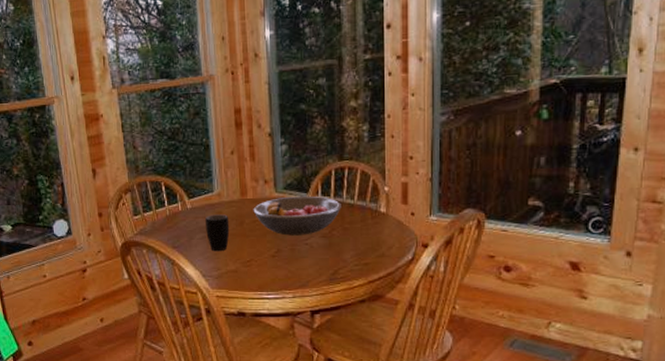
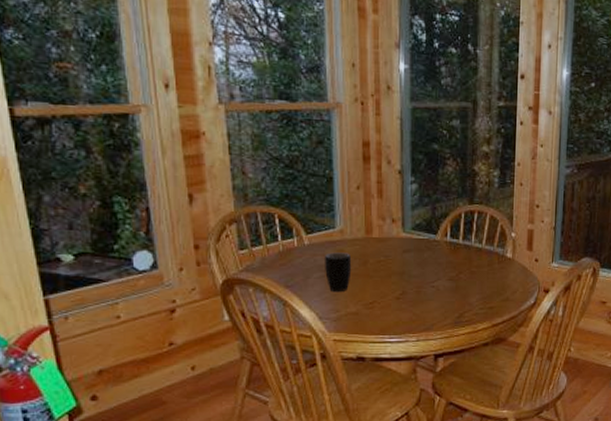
fruit bowl: present [253,196,341,236] -> none [378,237,470,278]

